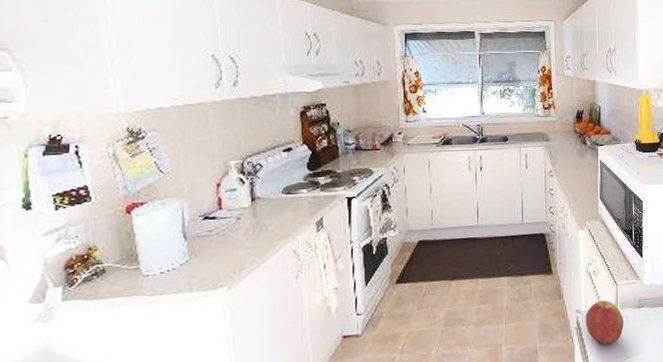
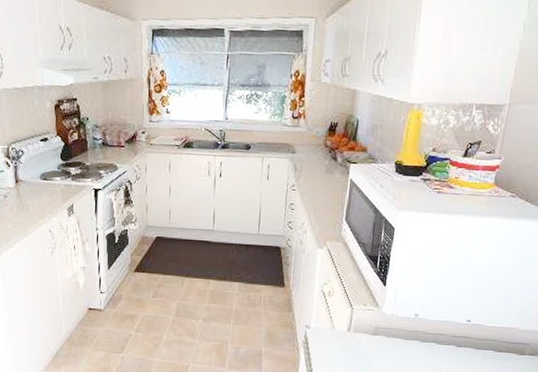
apple: present [586,300,624,345] -> none [314,320,355,363]

